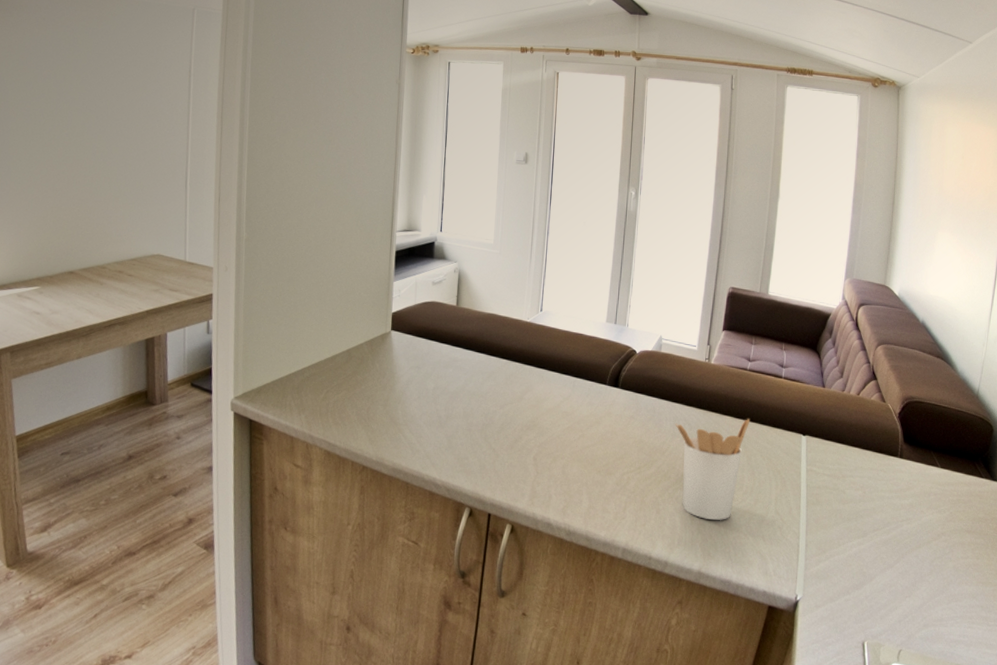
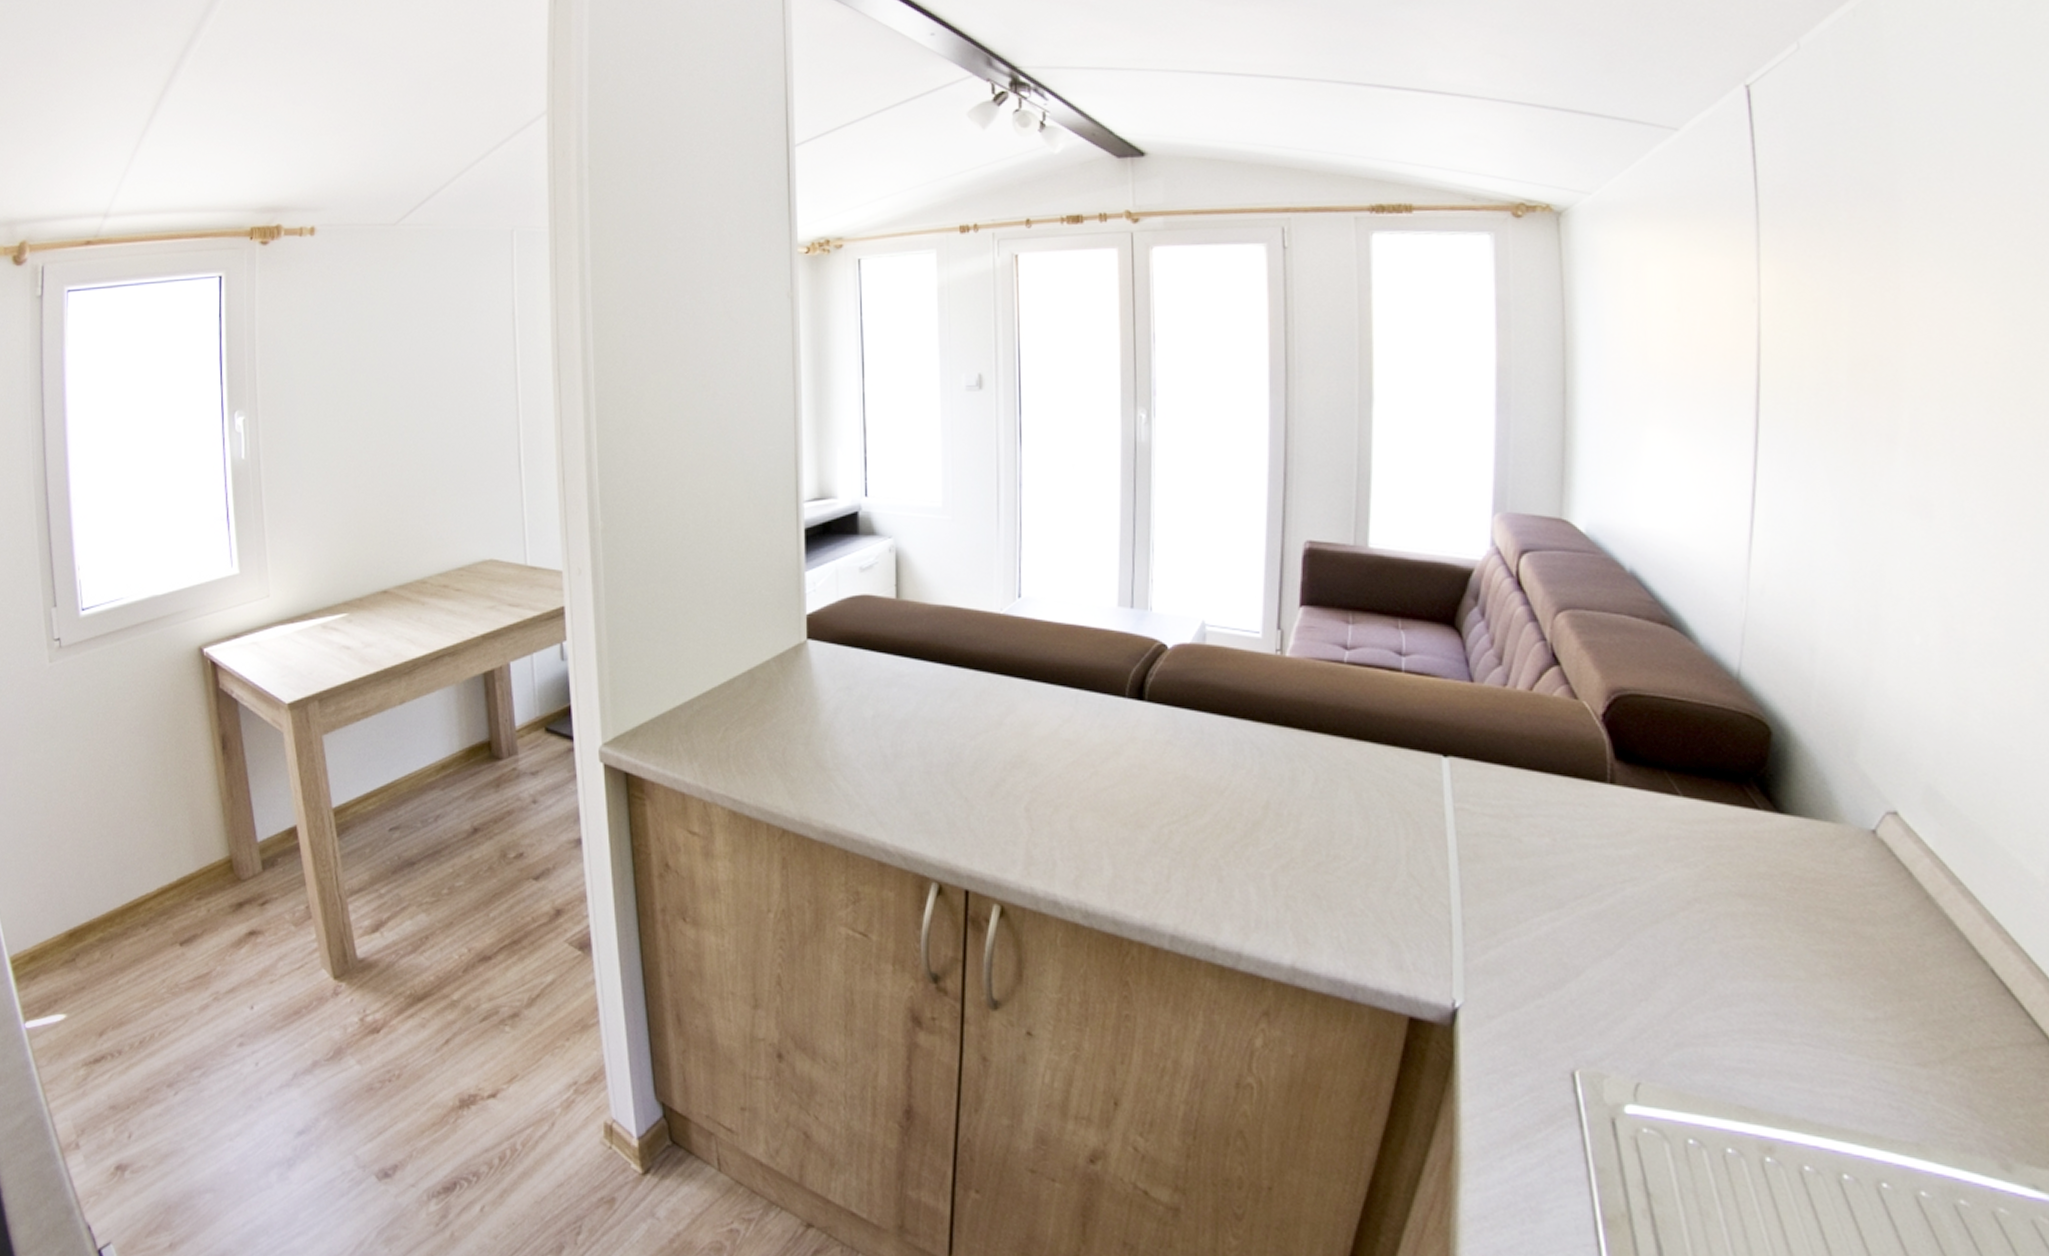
utensil holder: present [675,418,751,520] -> none [1236,734,1356,889]

